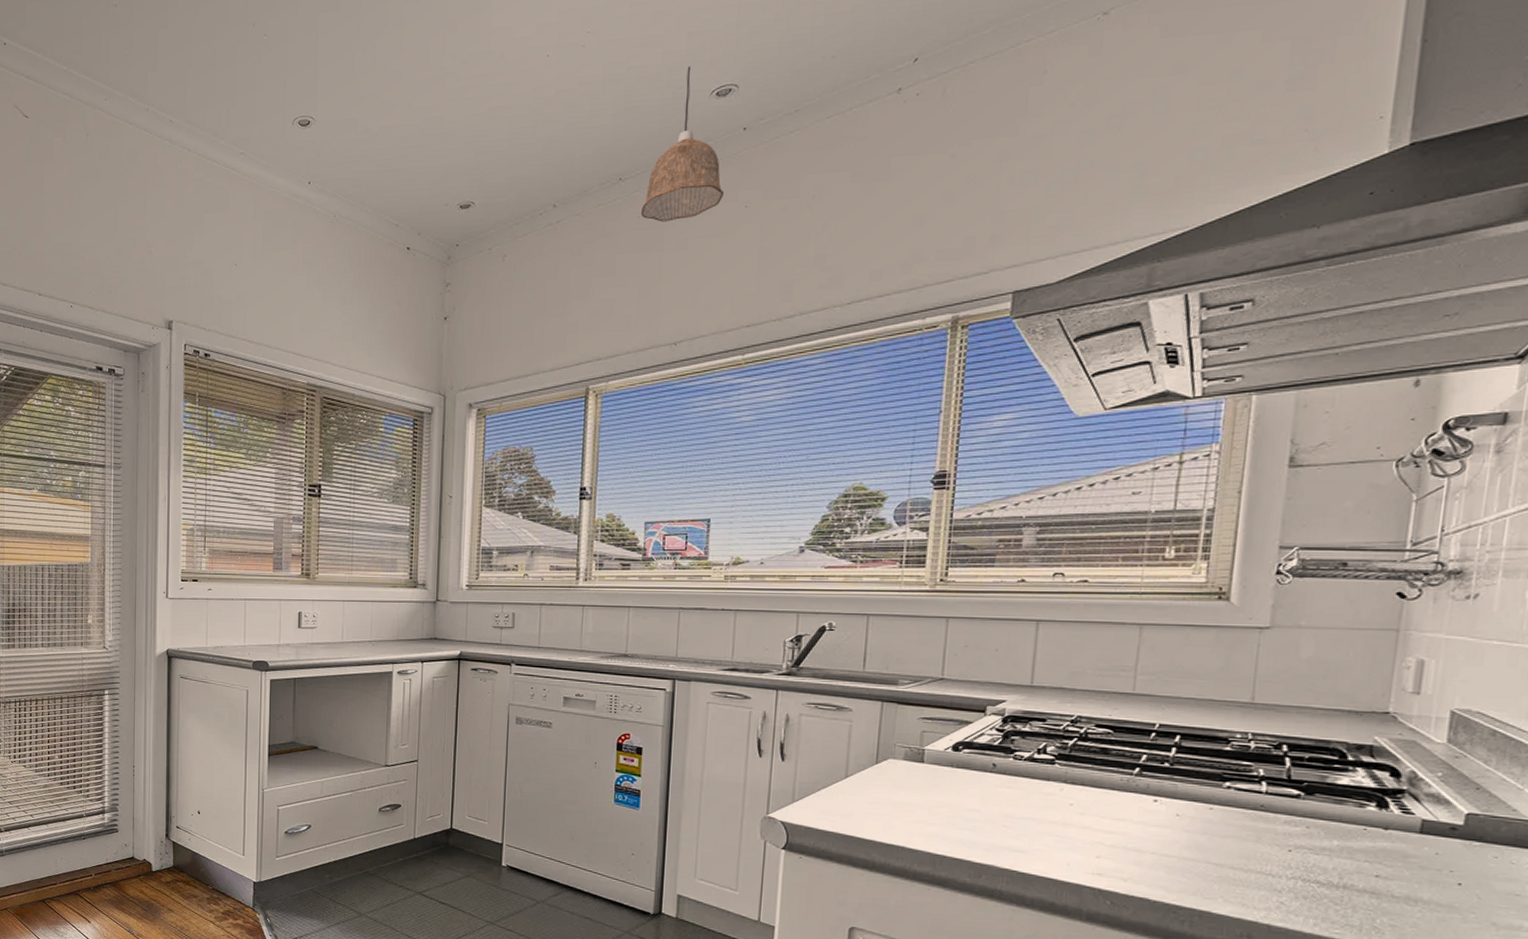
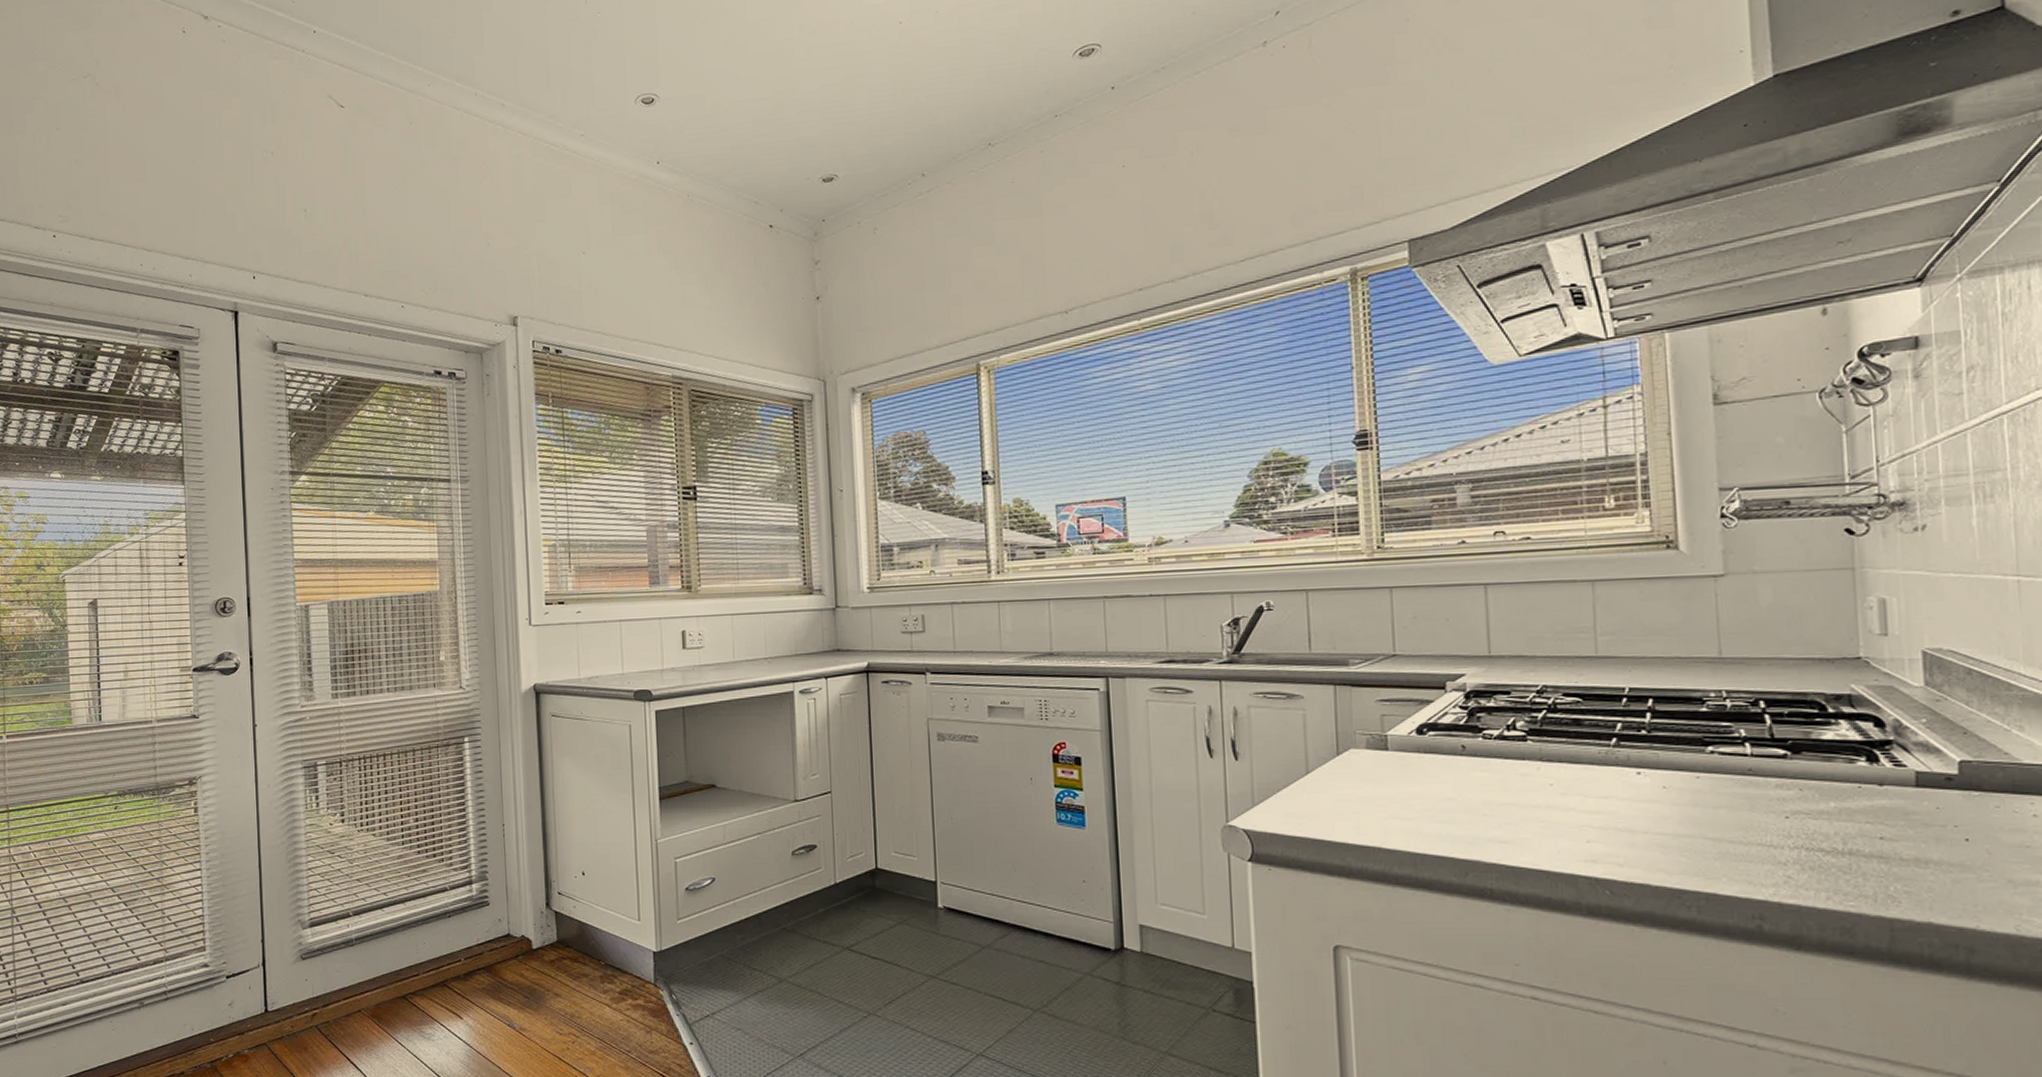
pendant lamp: present [640,65,725,222] -> none [1014,27,1100,187]

